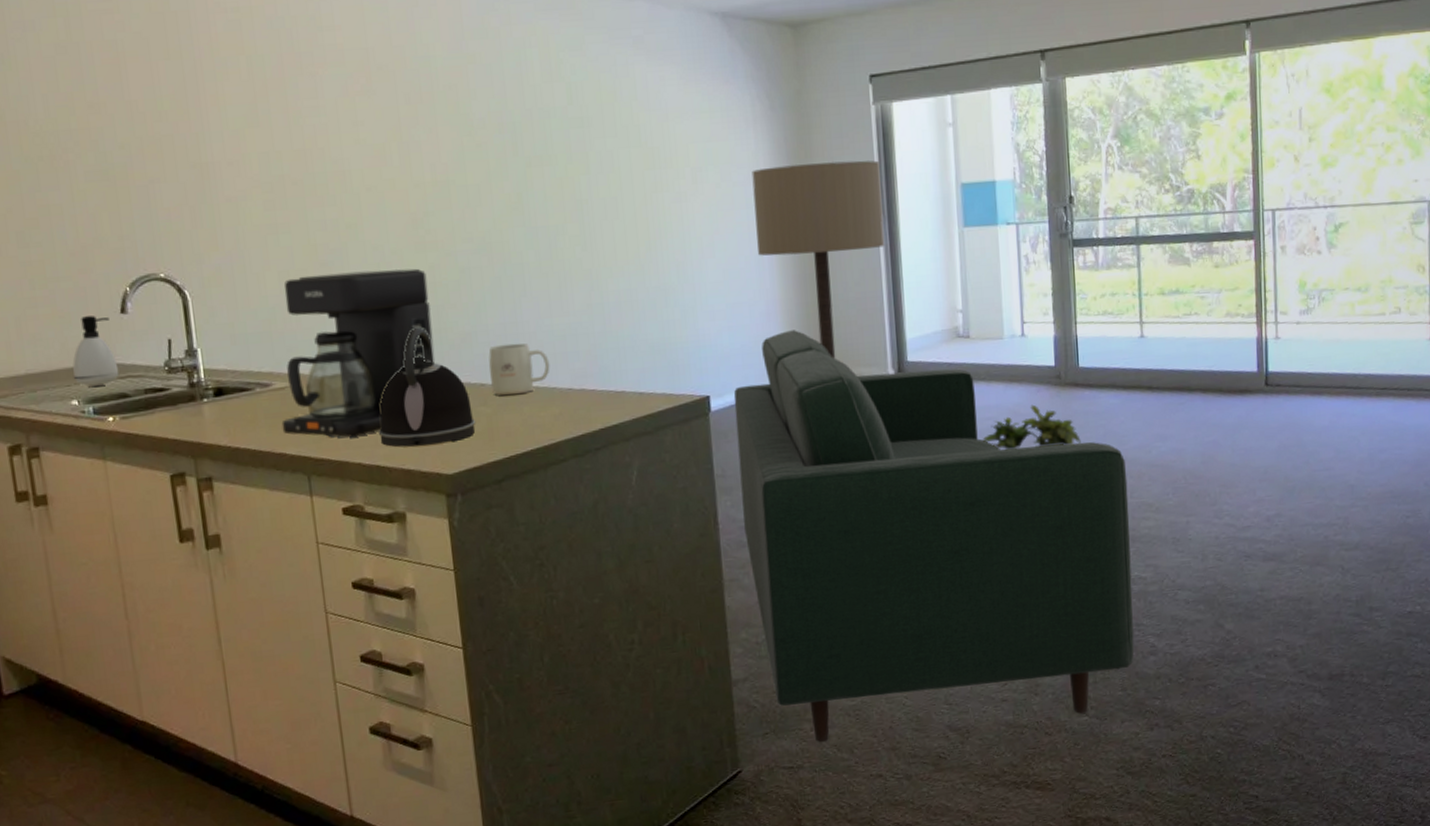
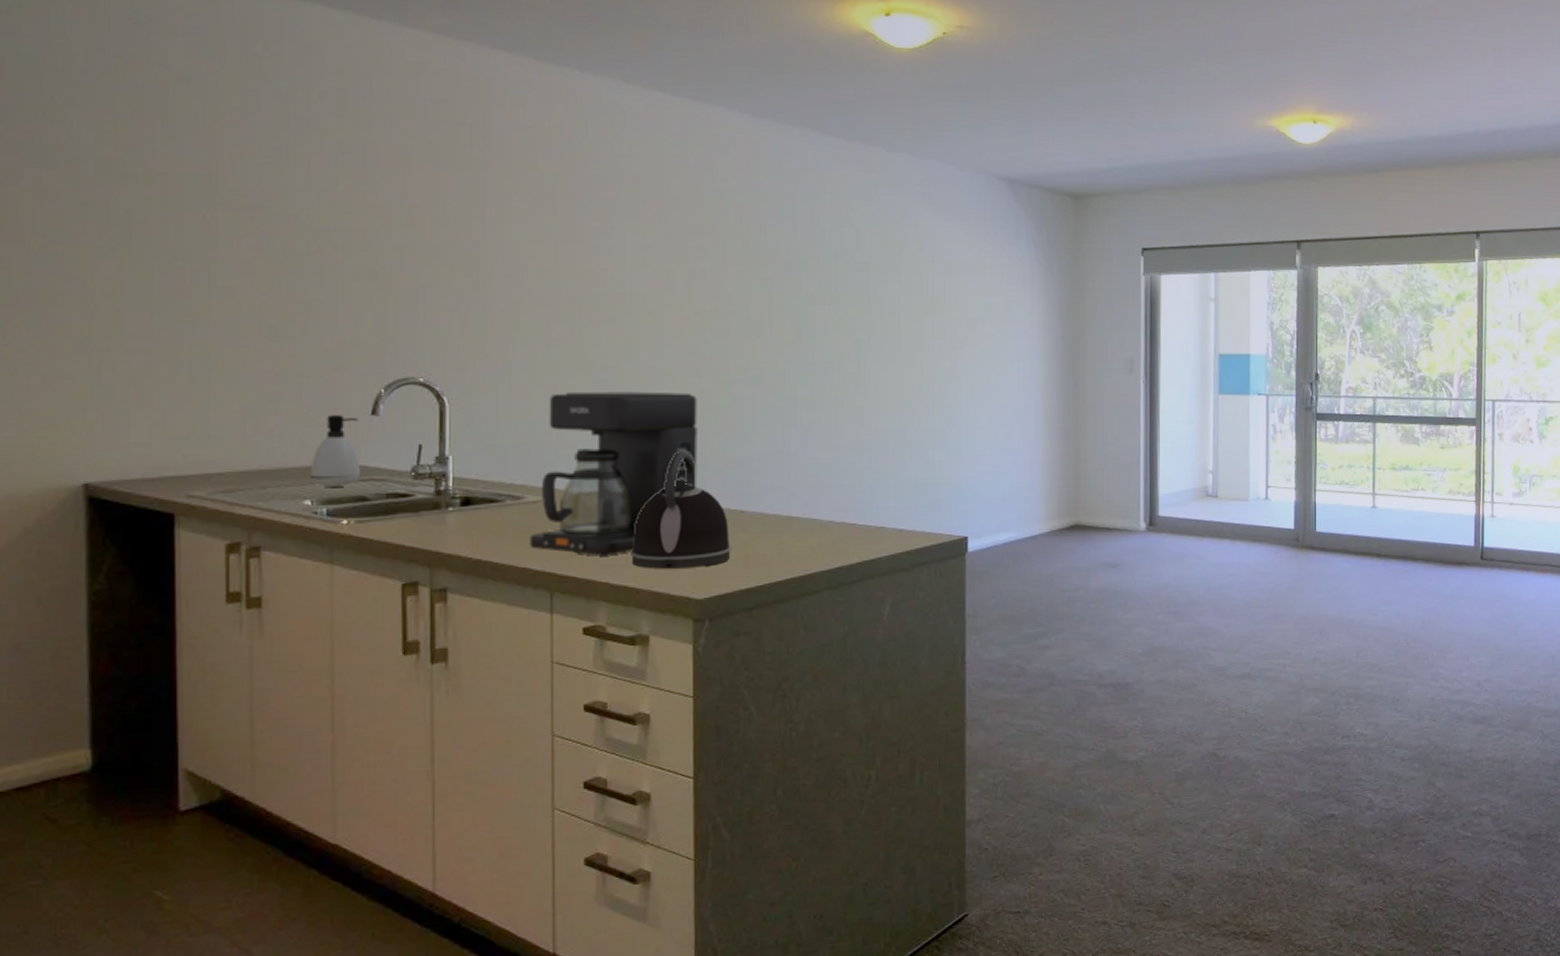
mug: present [488,343,550,396] -> none [750,473,813,524]
sofa: present [733,330,1134,743] -> none [991,479,1355,888]
floor lamp: present [751,160,885,359] -> none [1026,324,1145,509]
potted plant: present [982,404,1081,450] -> none [1223,564,1314,605]

